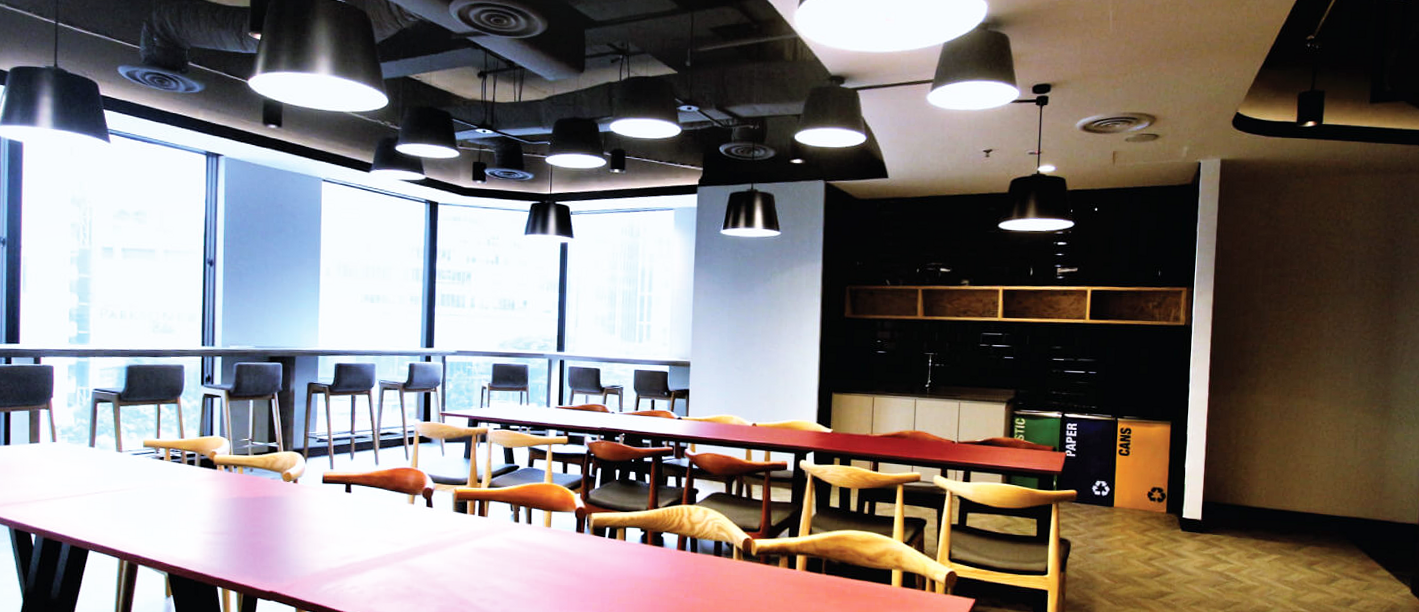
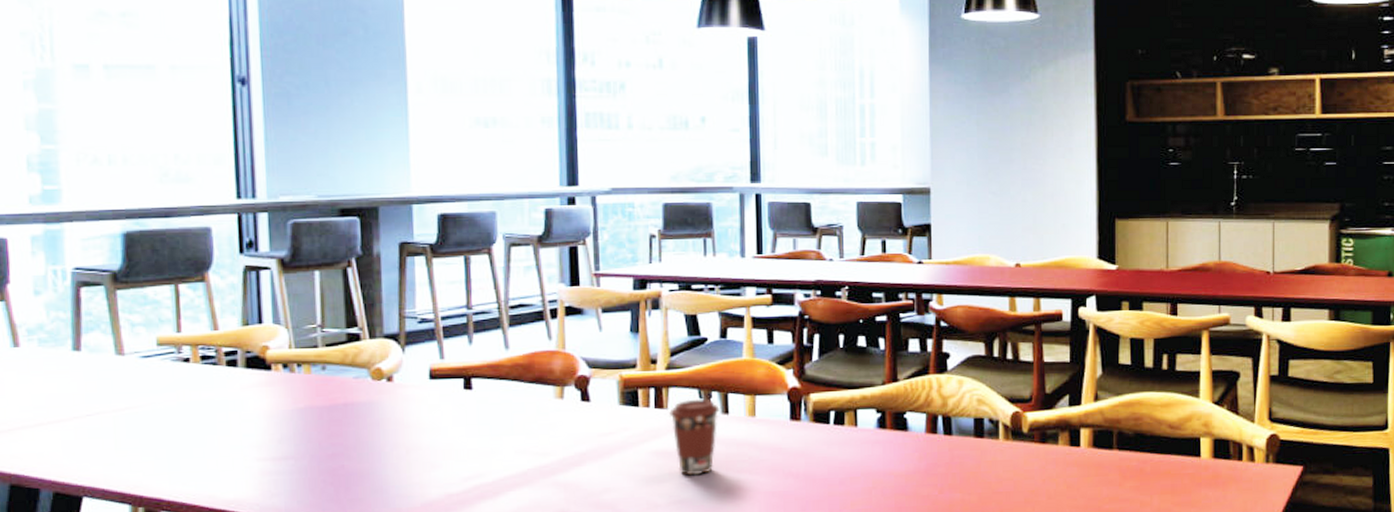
coffee cup: none [489,511,525,569] -> present [669,398,720,476]

